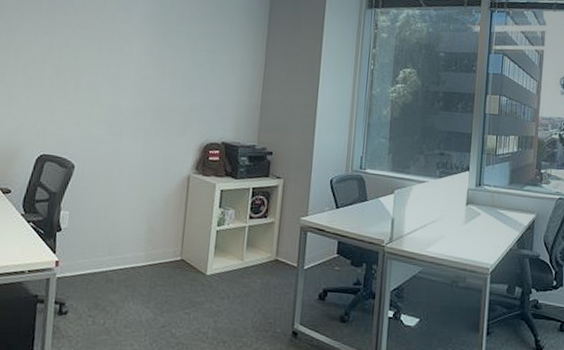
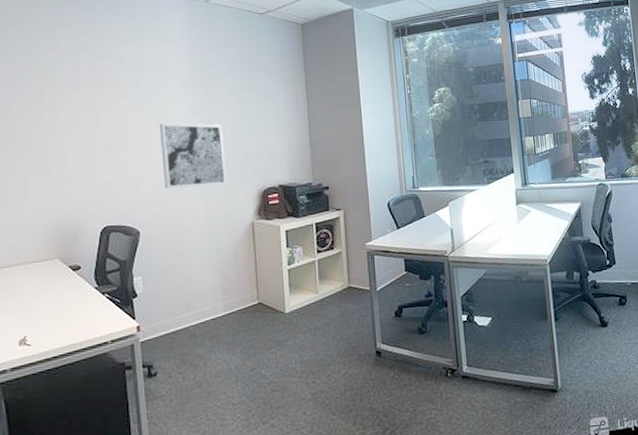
wall art: none [107,59,175,132] -> present [159,123,227,188]

